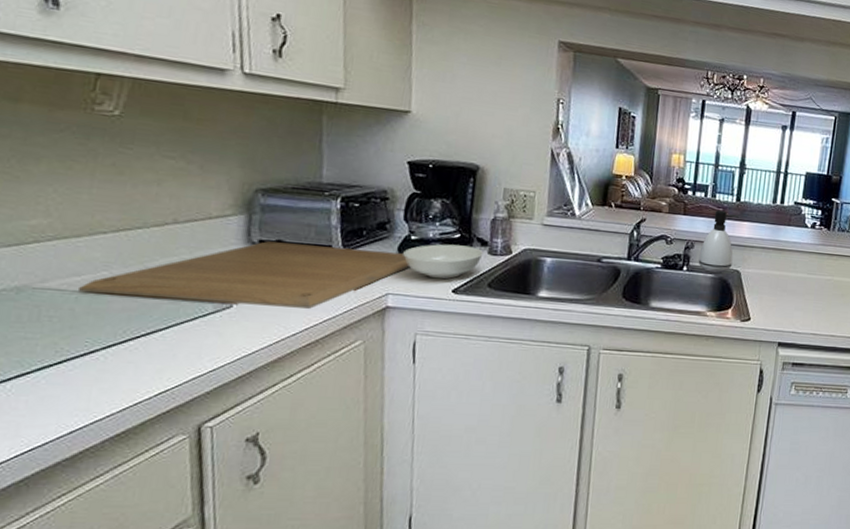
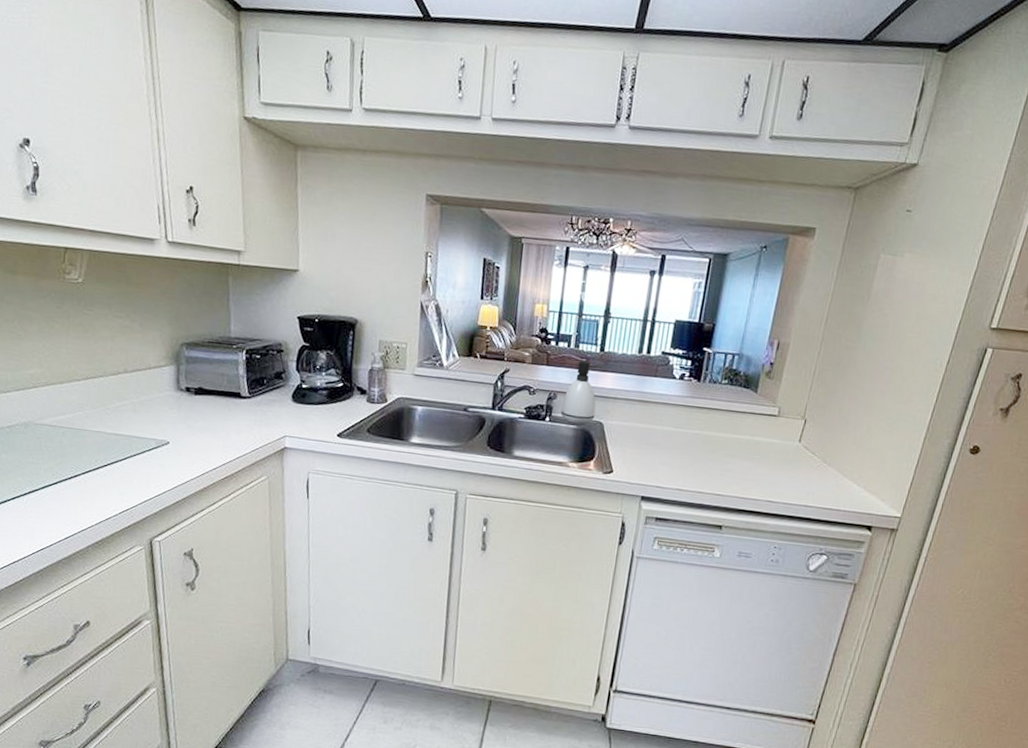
chopping board: present [77,241,409,309] -> none [63,388,302,447]
bowl: present [403,244,484,279] -> none [296,392,363,424]

